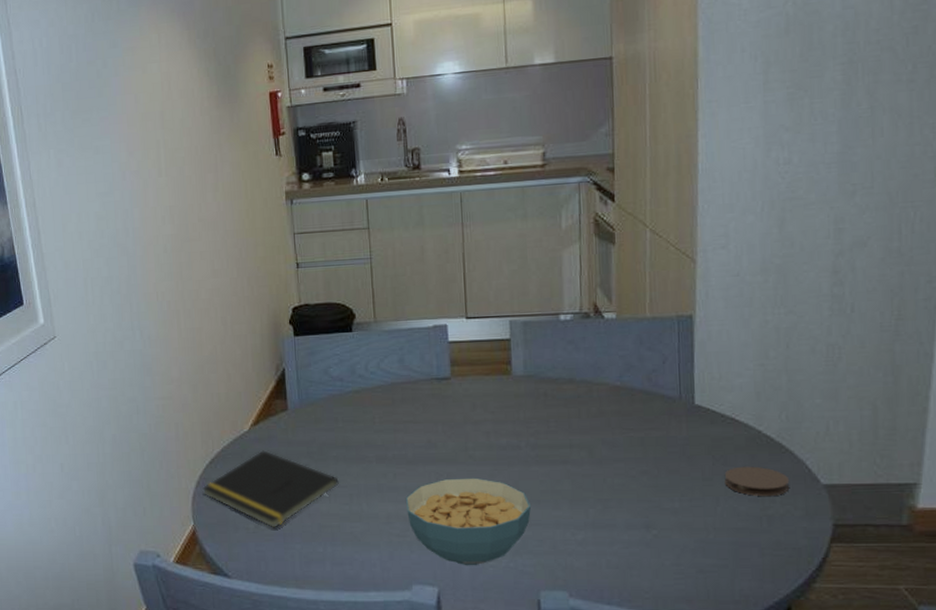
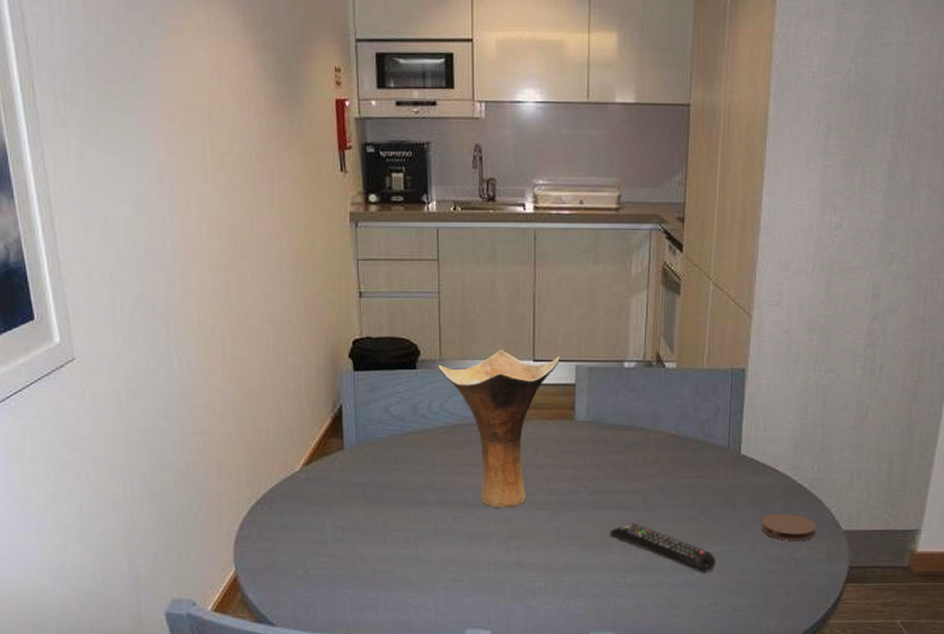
notepad: present [202,450,339,528] -> none [246,492,395,574]
vase: none [373,309,494,464] -> present [438,350,561,508]
cereal bowl: present [405,477,531,566] -> none [463,522,585,610]
remote control: none [556,478,675,531] -> present [610,523,716,573]

